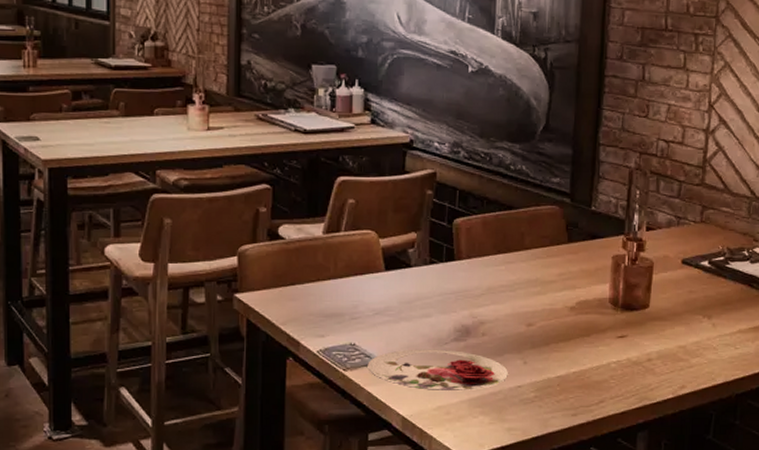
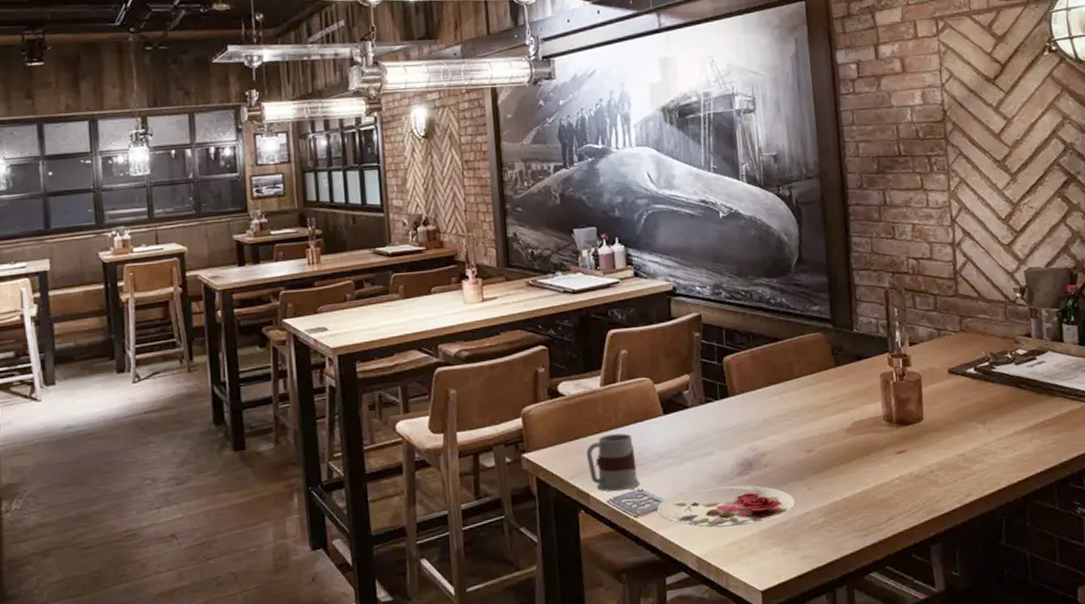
mug: none [300,285,353,343] -> present [586,433,641,492]

